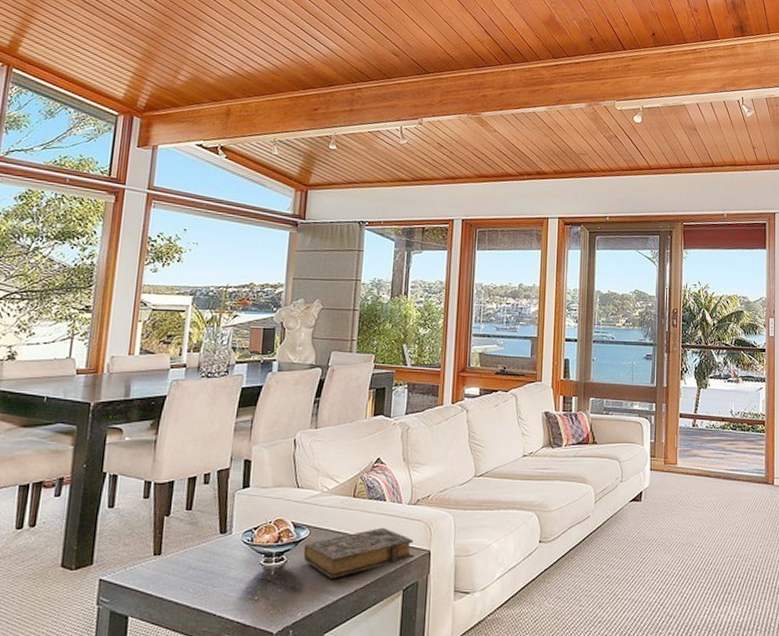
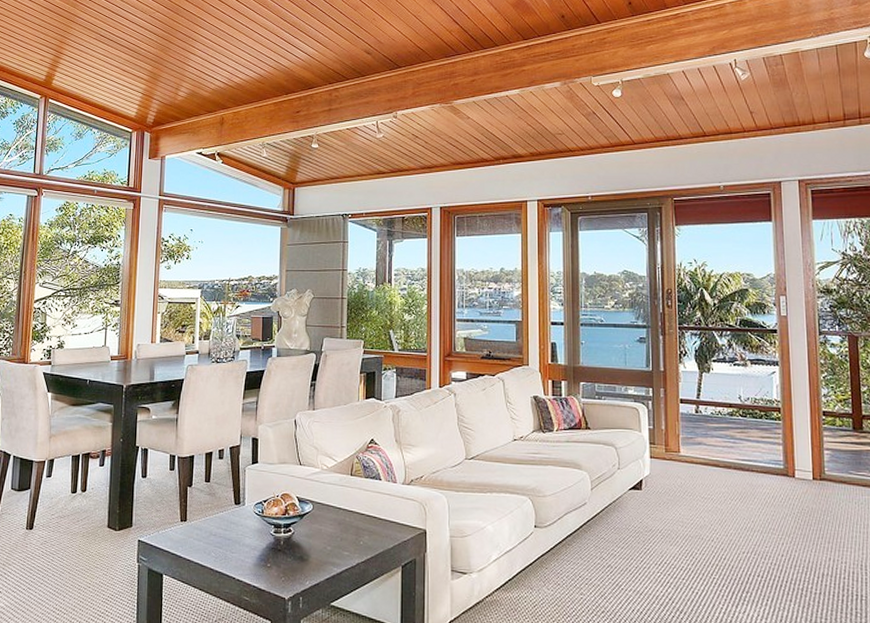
book: present [303,527,414,579] -> none [308,505,411,552]

